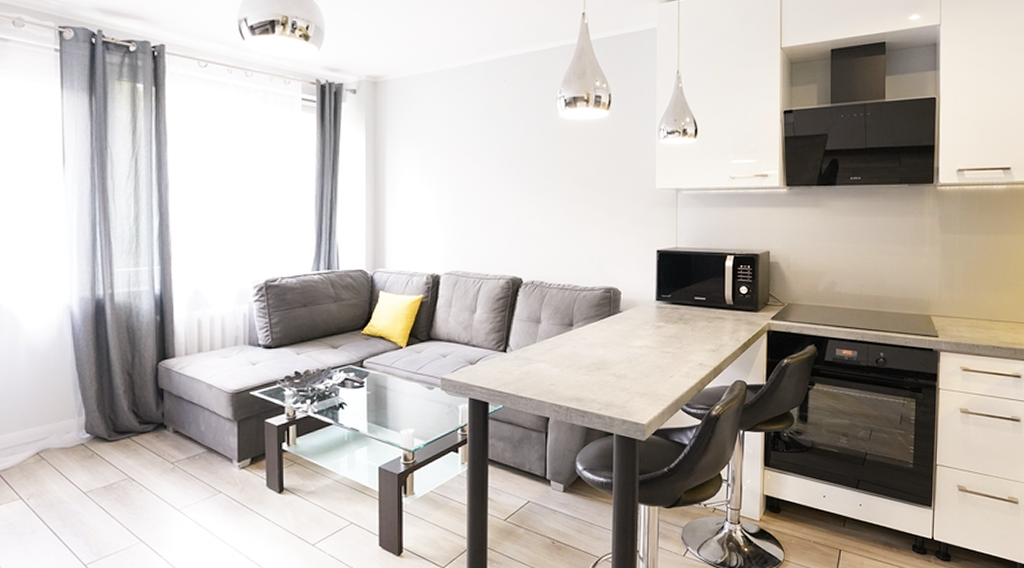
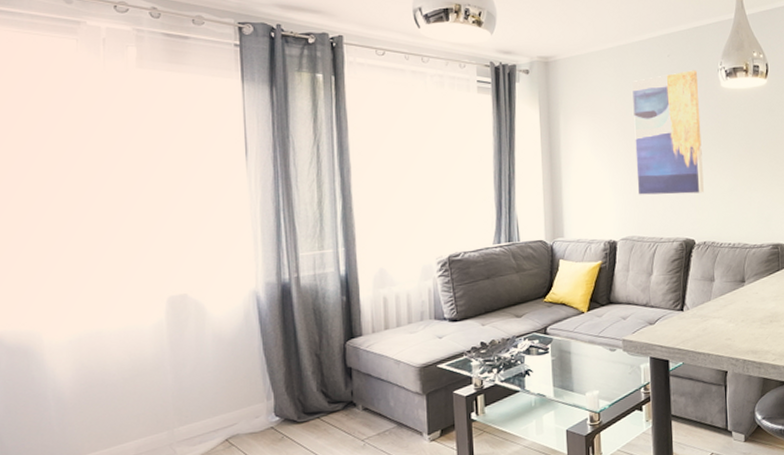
wall art: none [464,97,535,229] -> present [632,70,704,195]

